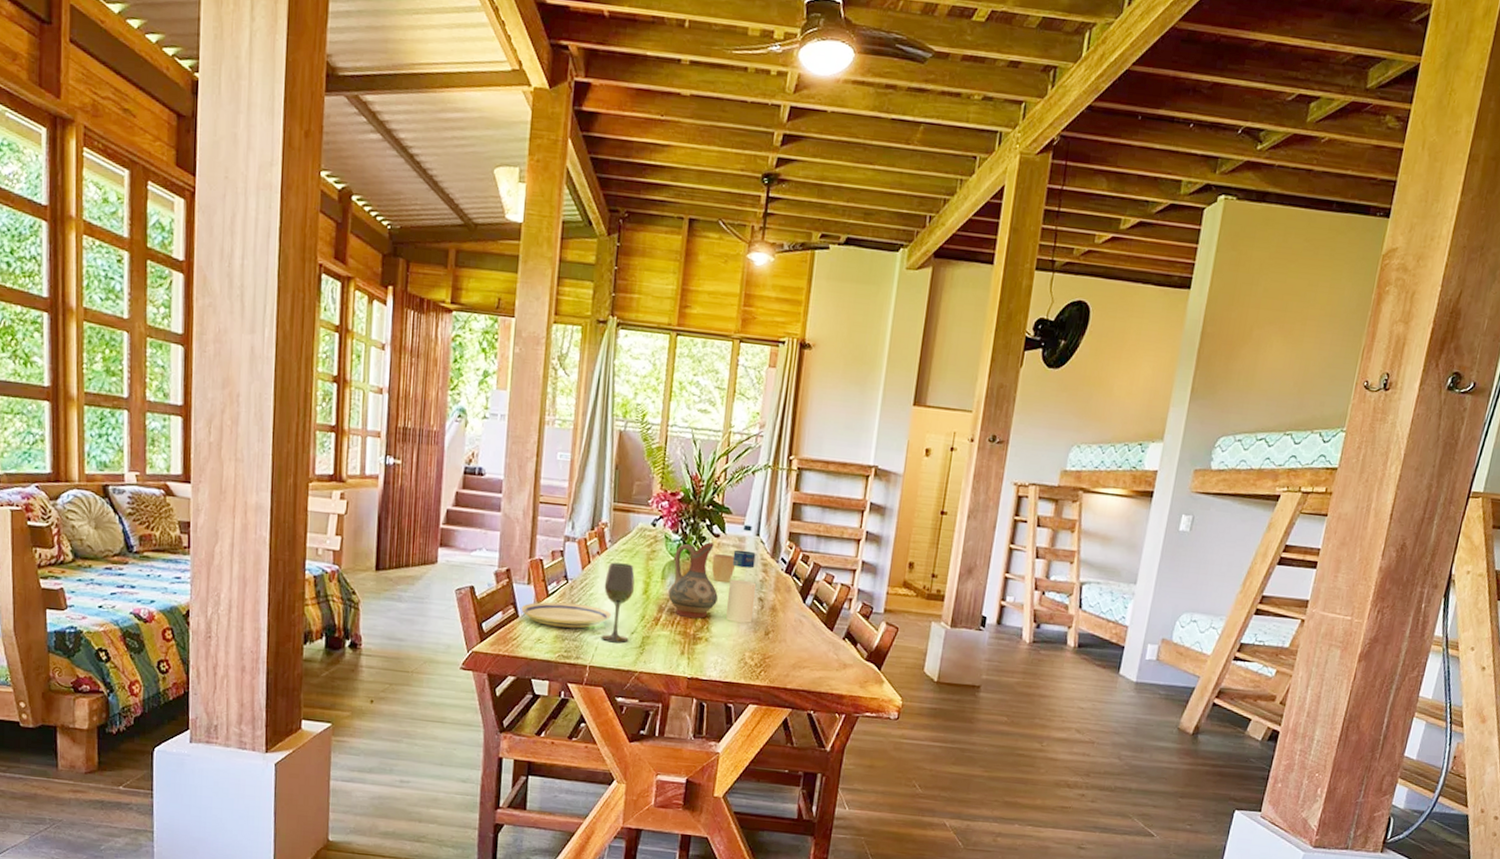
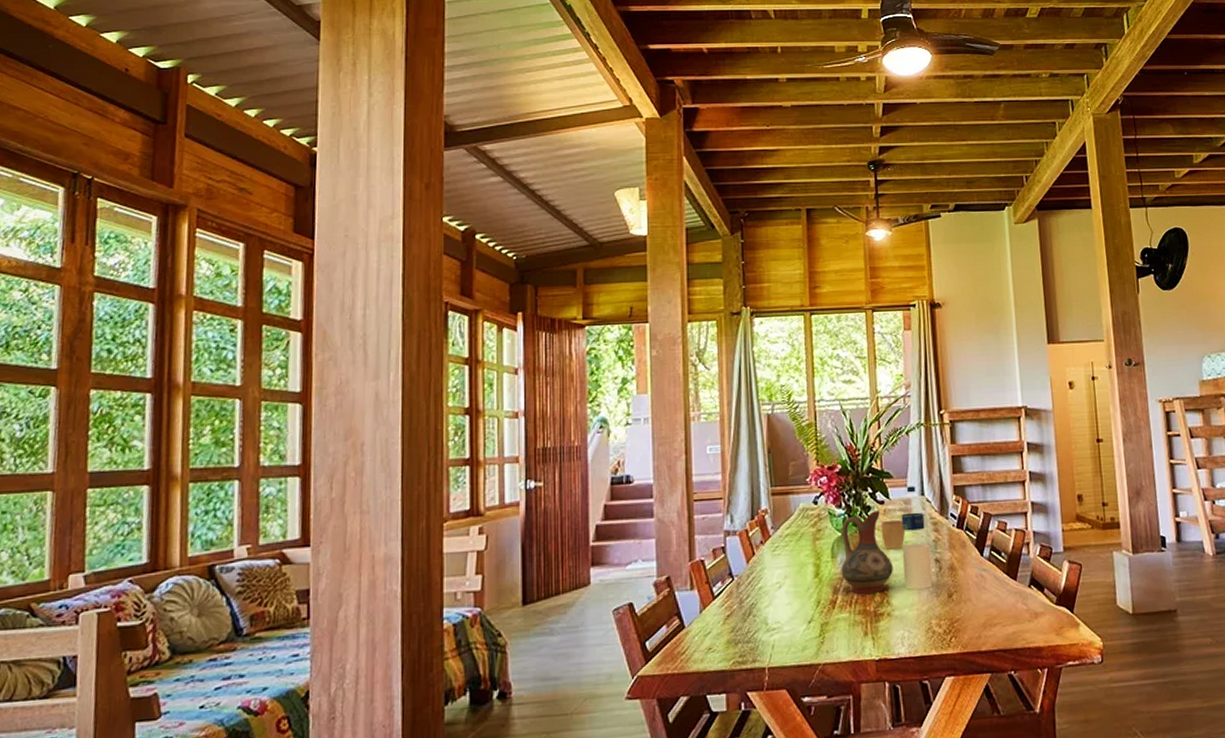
plate: present [521,601,611,629] -> none [686,600,784,632]
wine glass: present [601,562,635,643] -> none [772,548,807,637]

